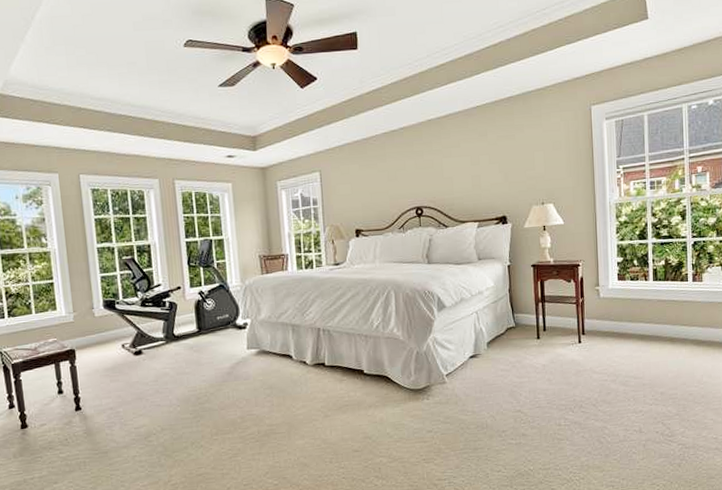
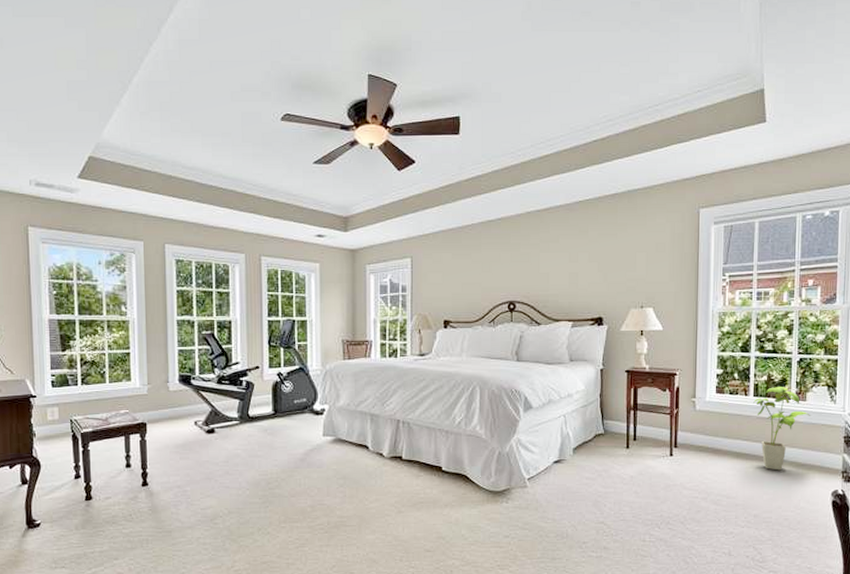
house plant: none [653,270,708,349] -> present [753,387,811,471]

